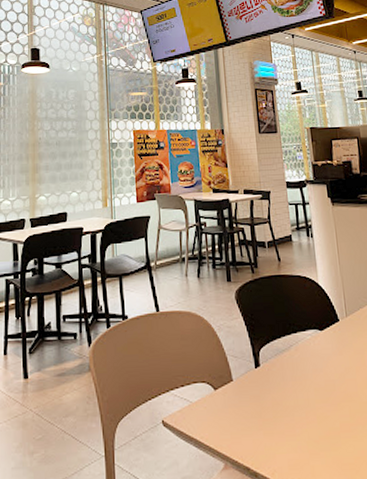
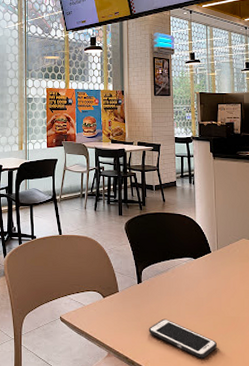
cell phone: none [272,411,357,461] -> present [148,318,217,359]

